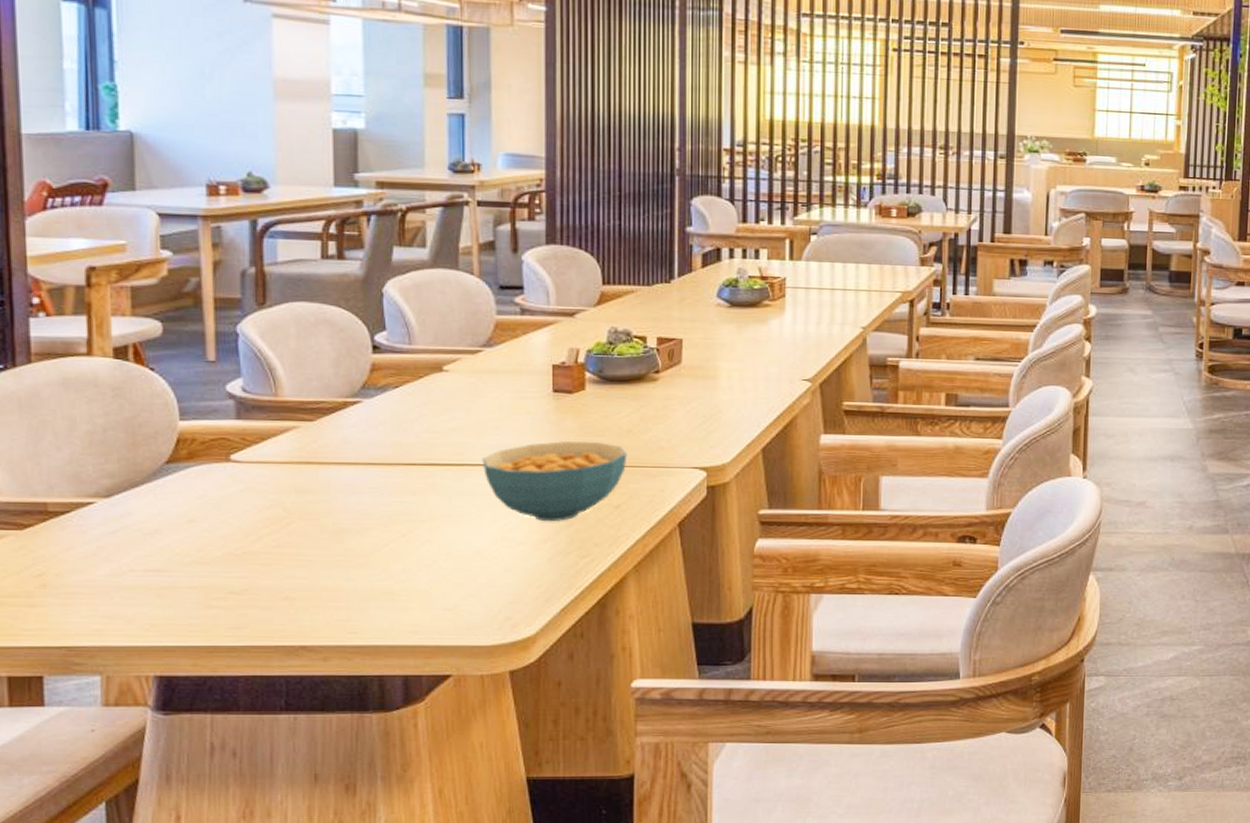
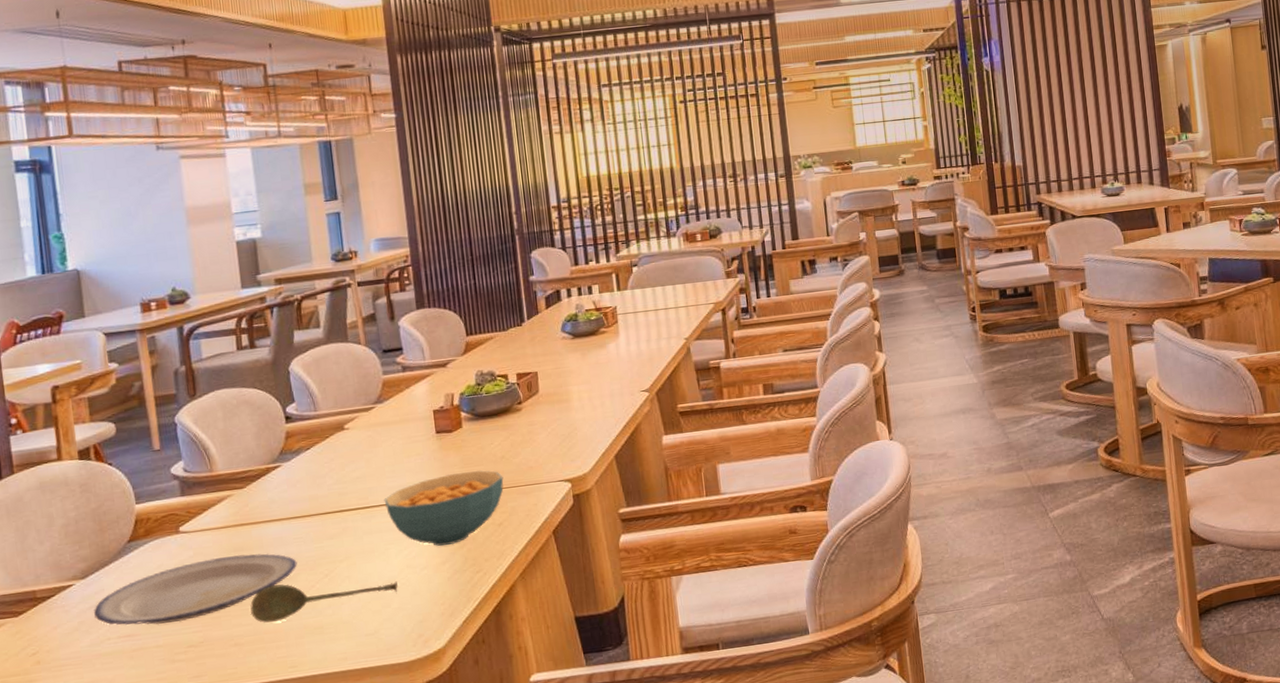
plate: none [117,497,370,564] -> present [94,553,297,626]
soupspoon: none [308,538,487,579] -> present [250,581,398,623]

